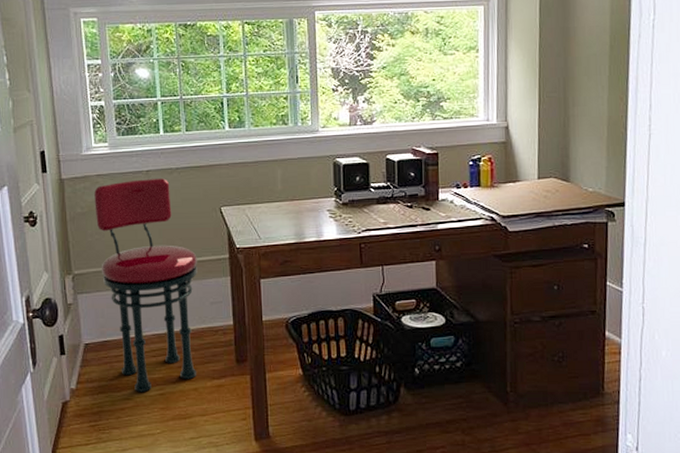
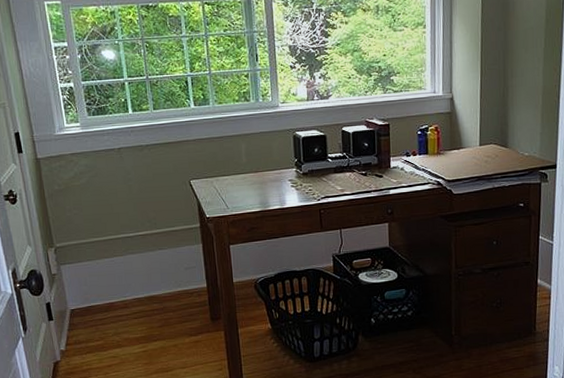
stool: present [94,177,197,392] -> none [69,154,175,350]

